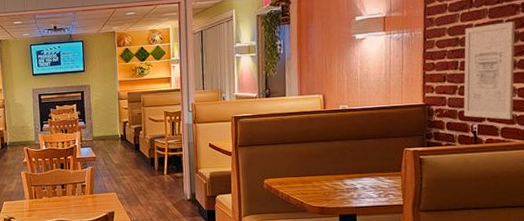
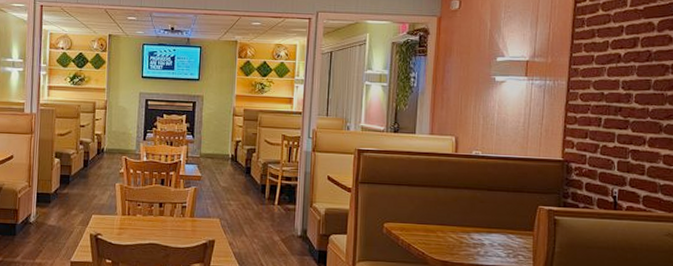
wall art: present [463,21,515,120] -> none [604,82,663,188]

